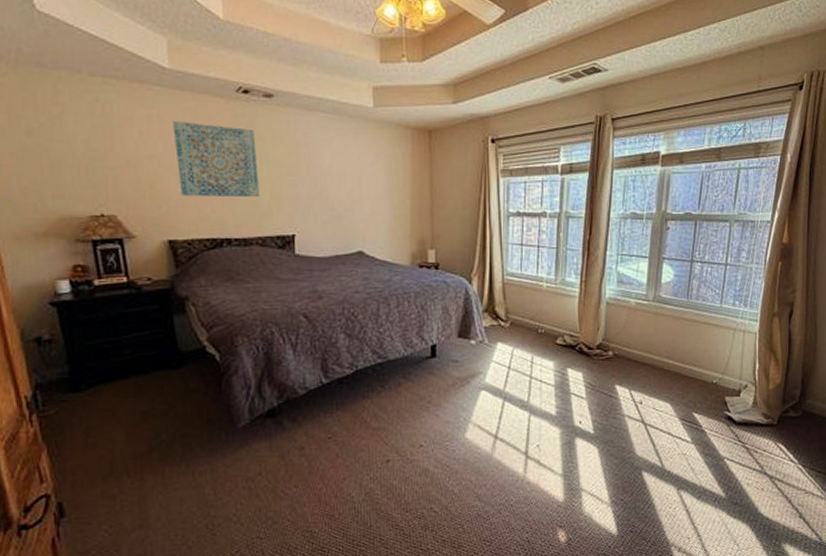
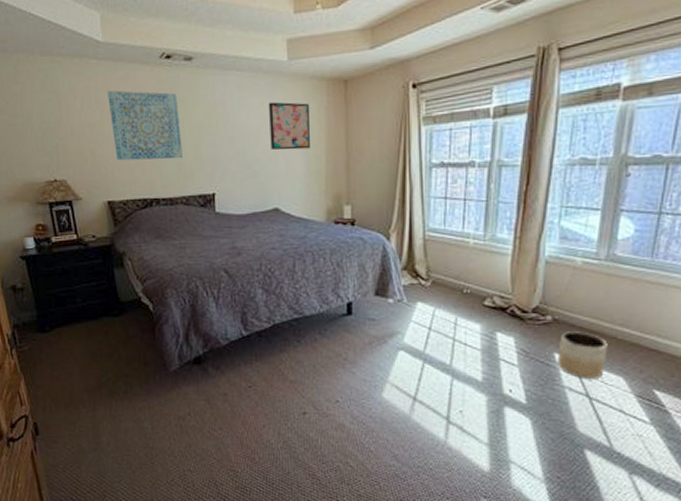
wall art: none [353,146,395,194] -> present [268,101,310,150]
planter: none [618,364,657,407] -> present [558,331,608,378]

